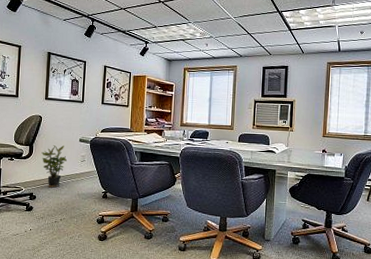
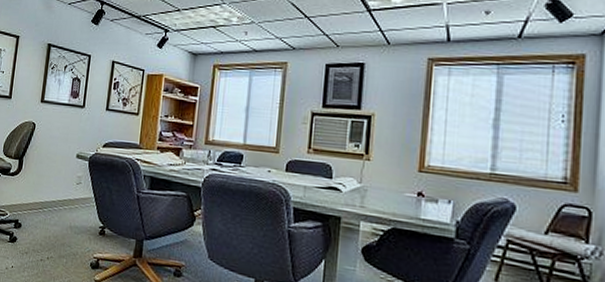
potted plant: present [41,145,67,188] -> none [31,160,60,216]

